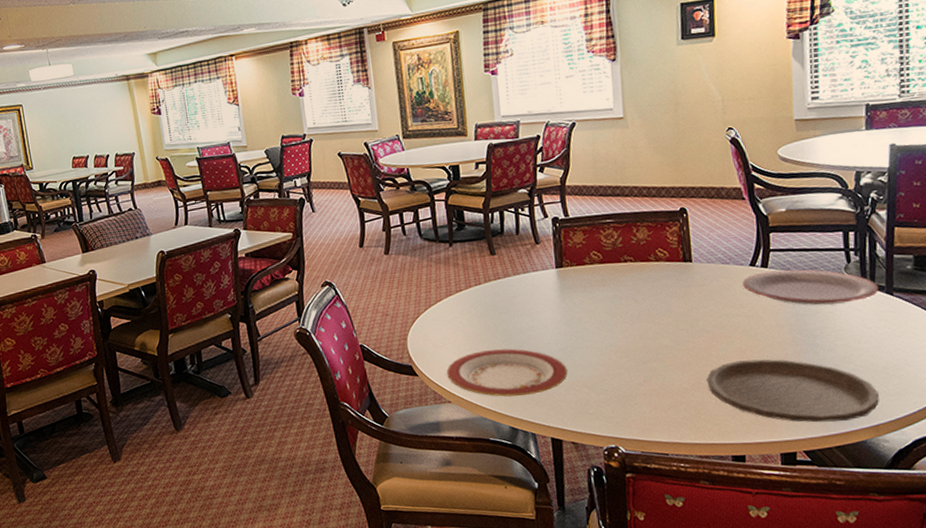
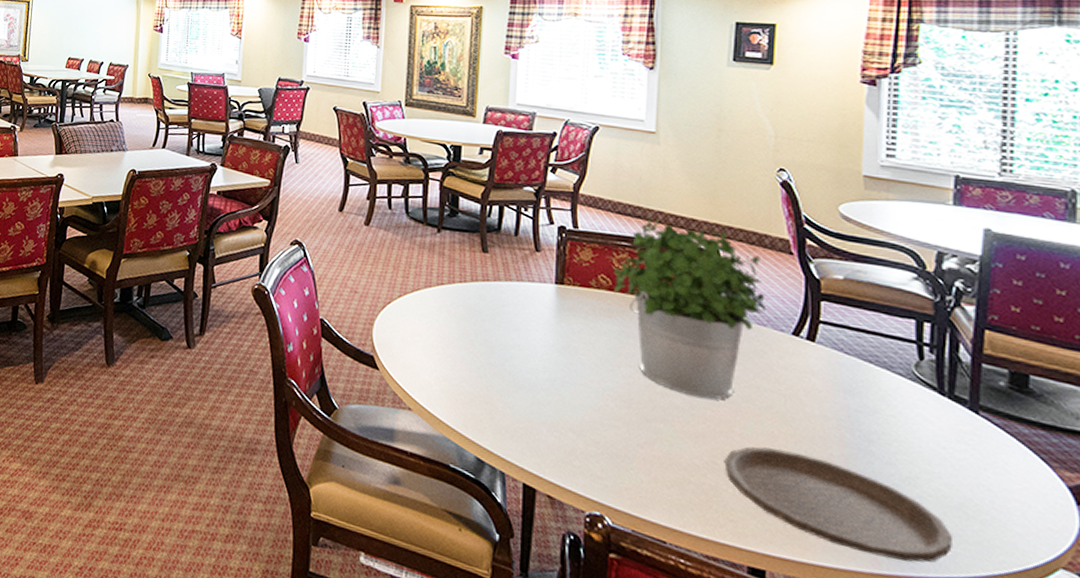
plate: present [447,348,568,397] -> none [412,358,553,426]
potted plant: none [602,192,727,335] -> present [613,218,765,399]
plate: present [742,269,880,305] -> none [781,345,960,410]

